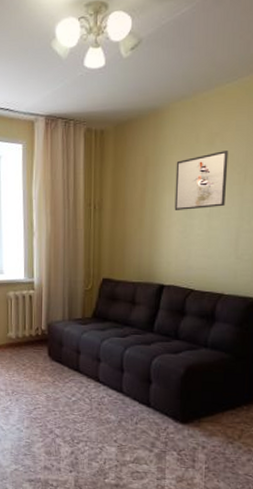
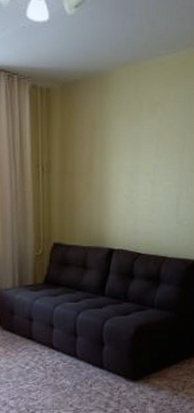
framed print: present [174,151,229,210] -> none [121,120,169,176]

